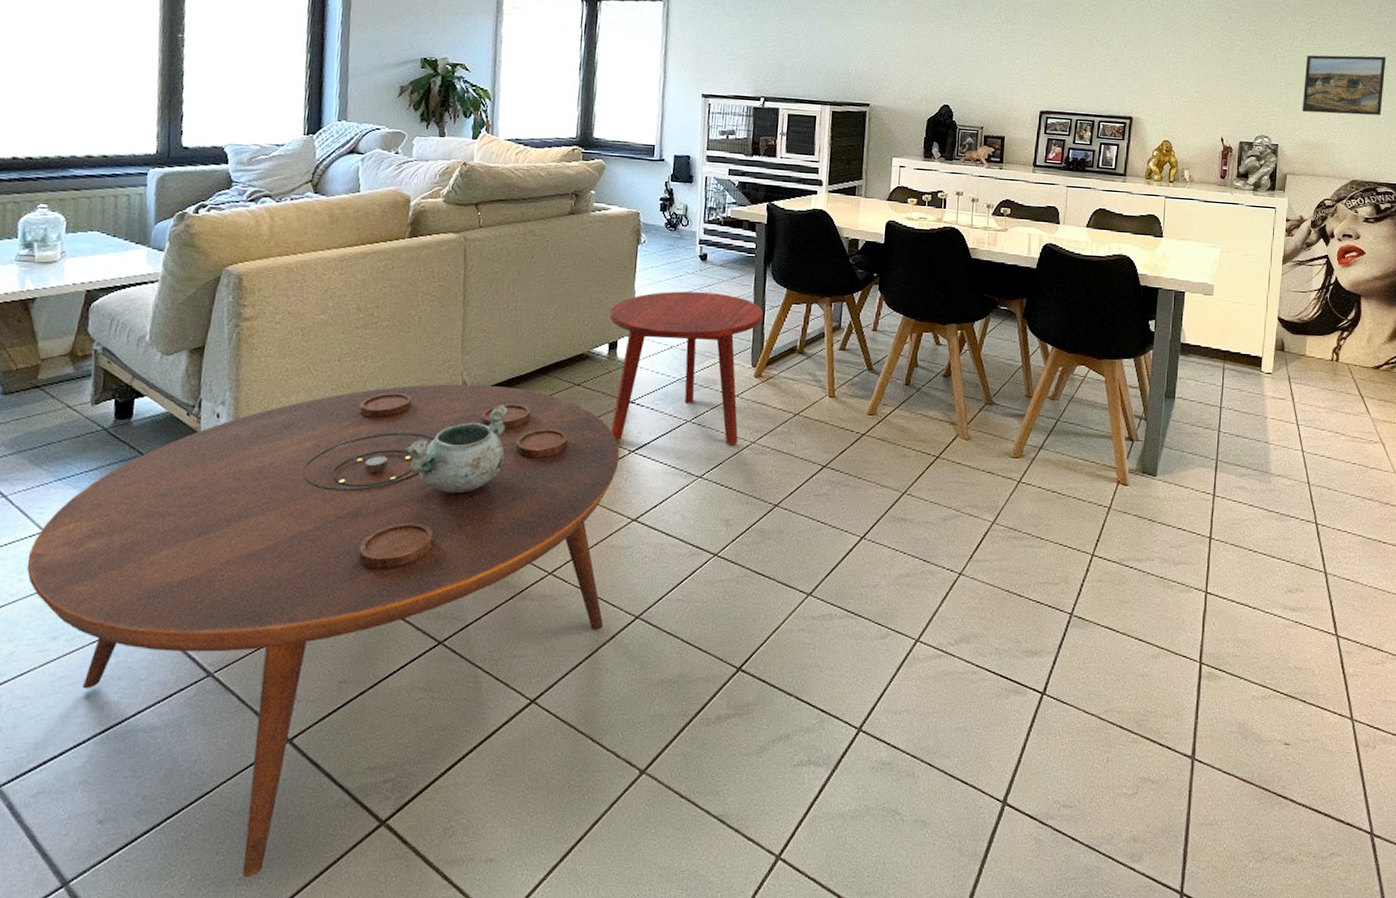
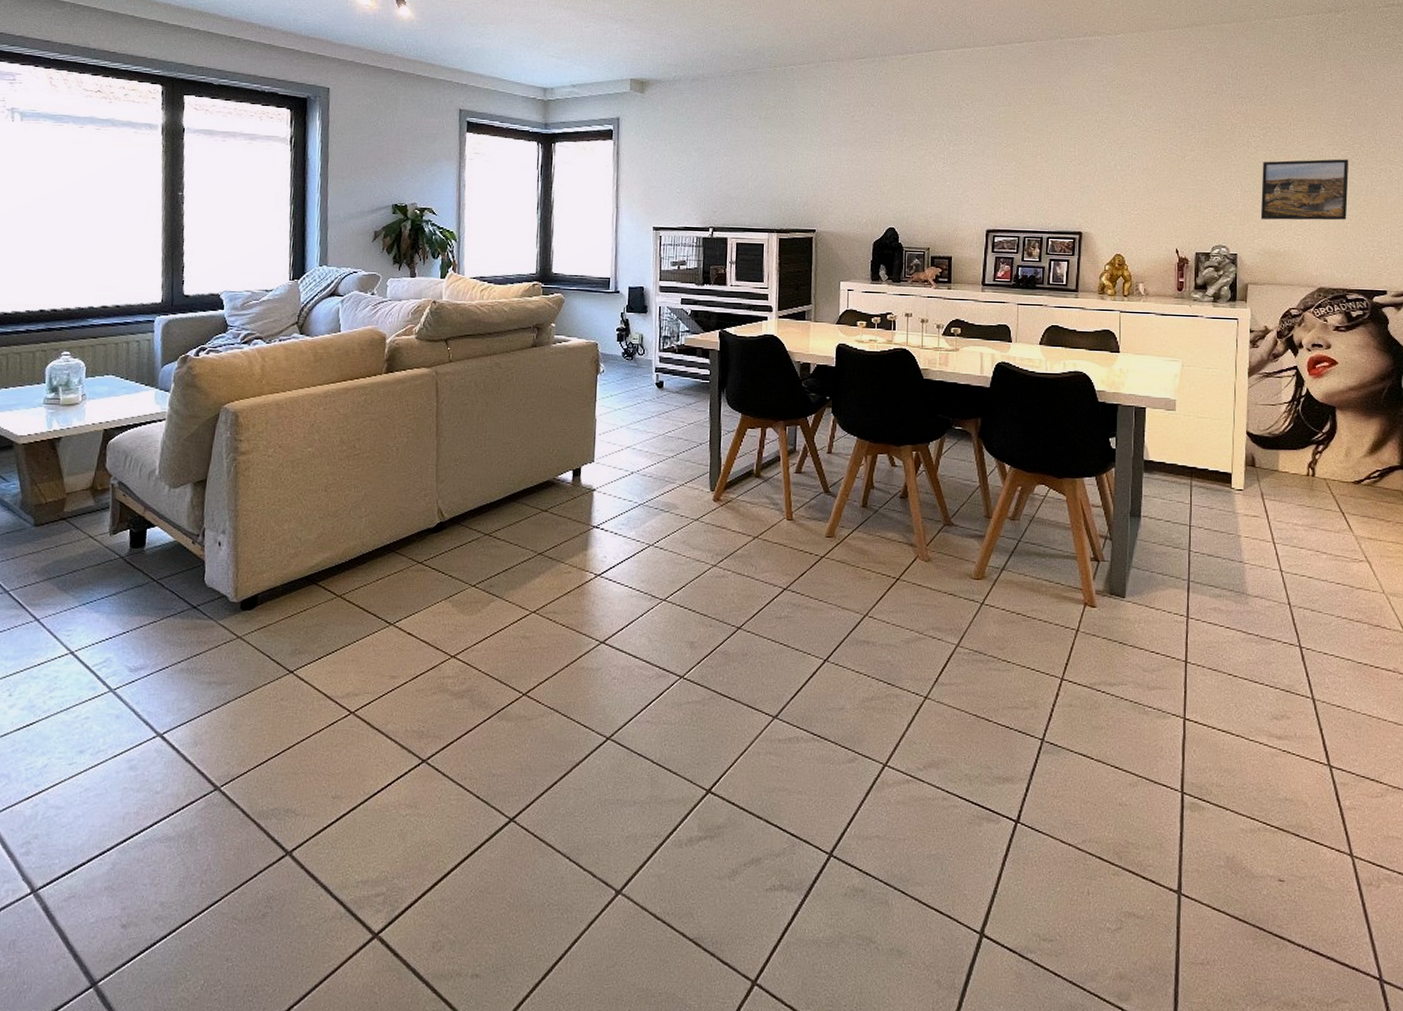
coffee table: present [26,384,620,878] -> none [56,511,587,985]
decorative bowl: present [403,405,510,494] -> none [385,531,482,617]
side table: present [610,291,764,446] -> none [573,418,720,569]

